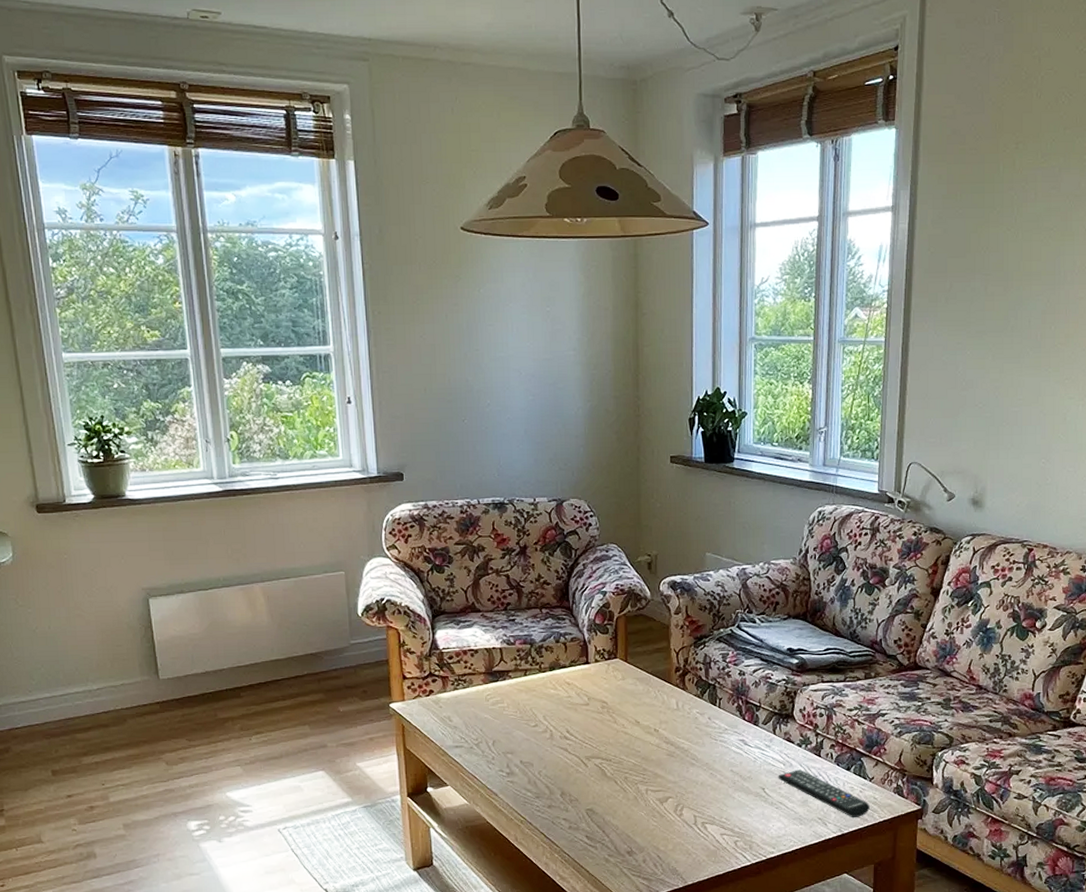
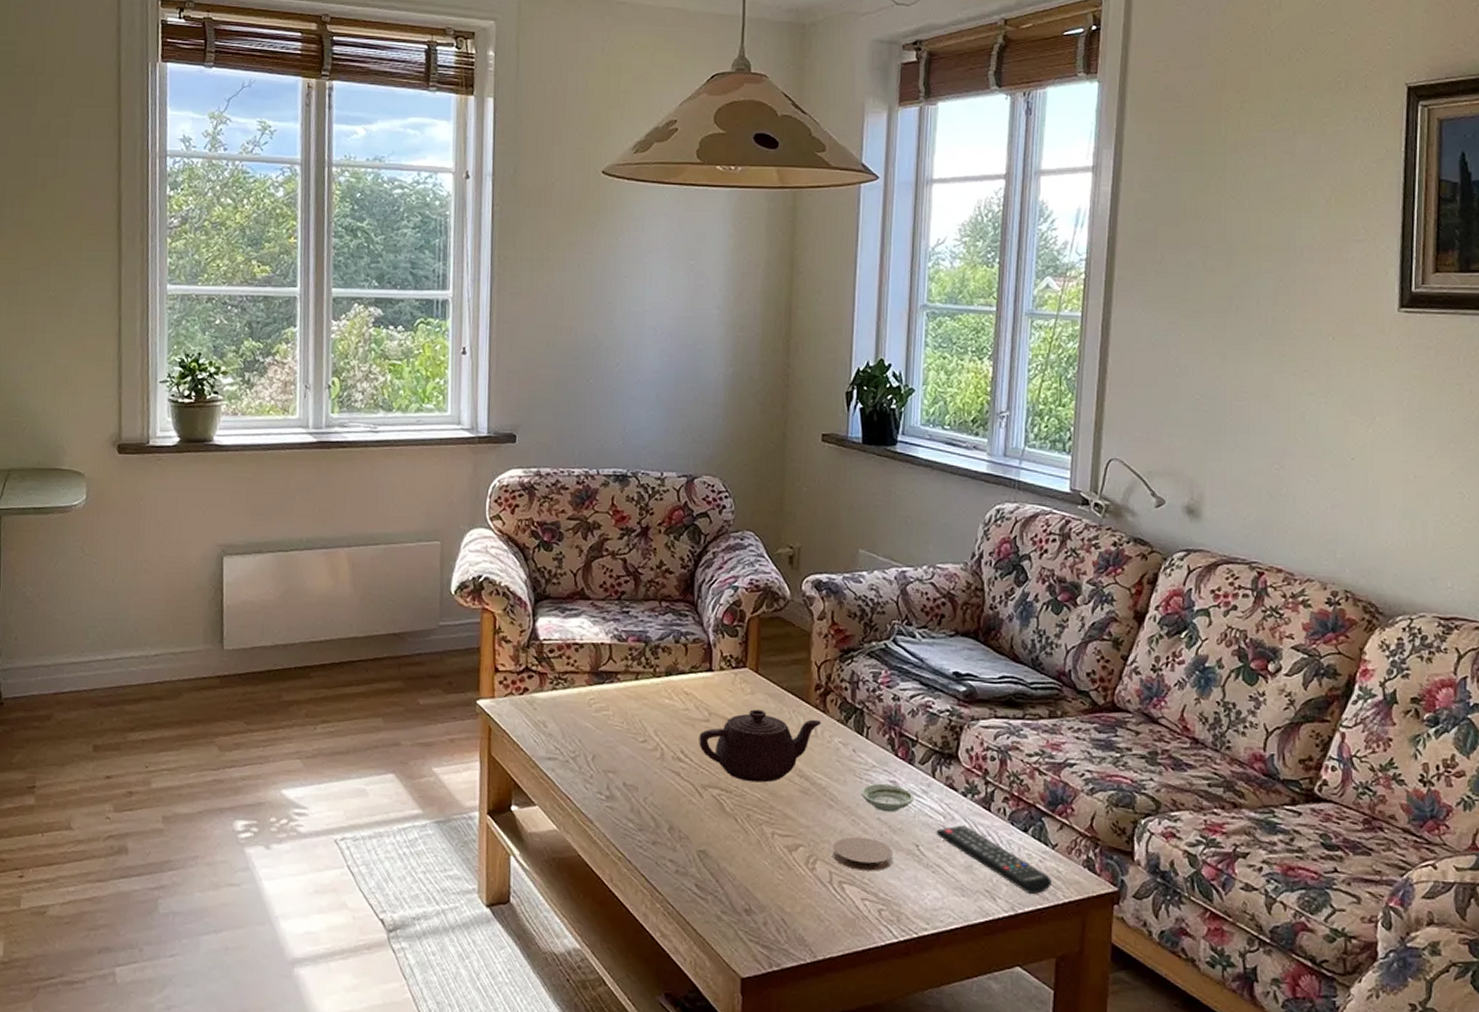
teapot: none [581,692,681,751] -> present [699,709,821,783]
coaster: none [696,786,745,812] -> present [833,836,894,871]
saucer: none [716,742,760,765] -> present [860,783,915,813]

